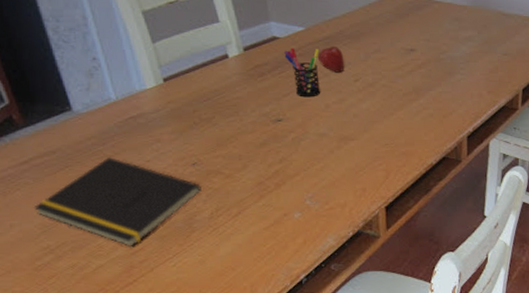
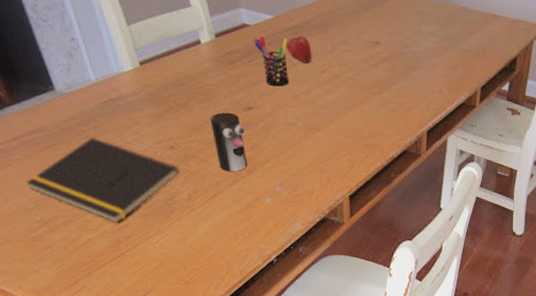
cup: none [236,125,276,187] -> present [210,112,248,172]

